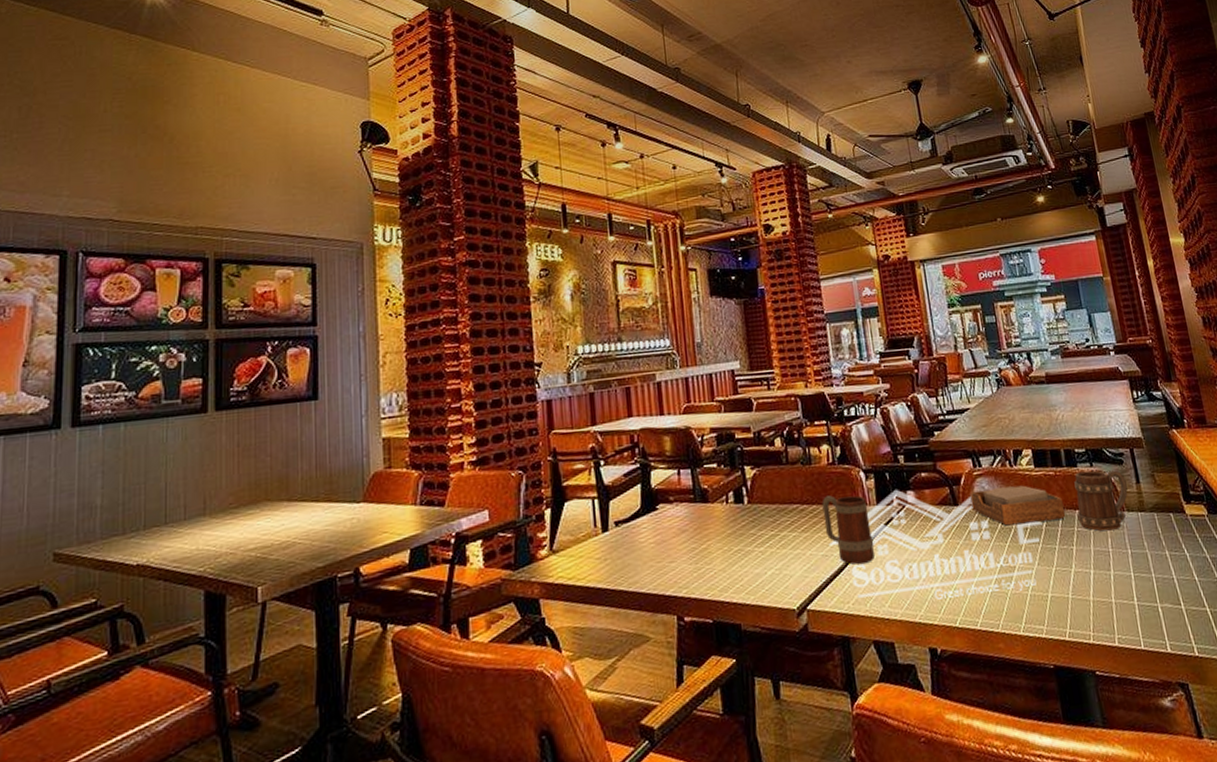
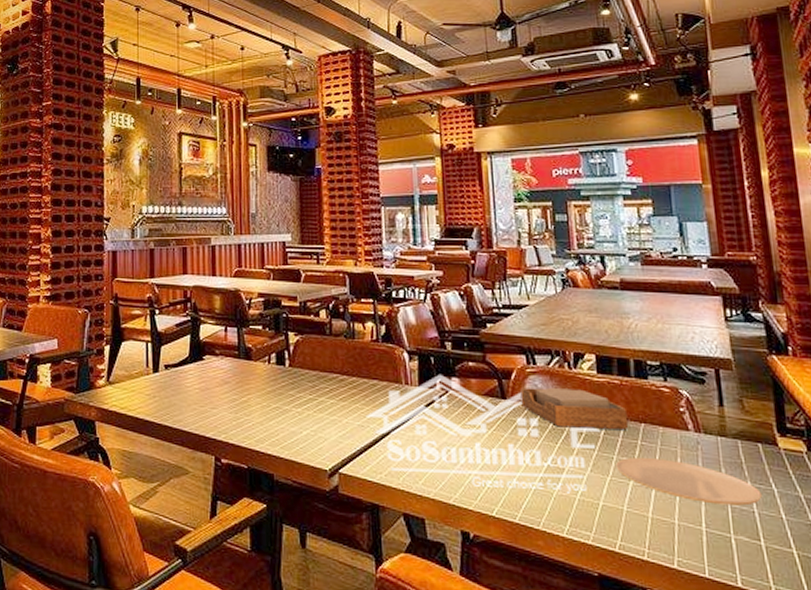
beer mug: present [822,495,875,564] -> none [362,370,412,439]
plate: none [1058,541,1178,578] -> present [616,457,762,506]
beer mug: present [1074,470,1128,531] -> none [642,385,707,450]

